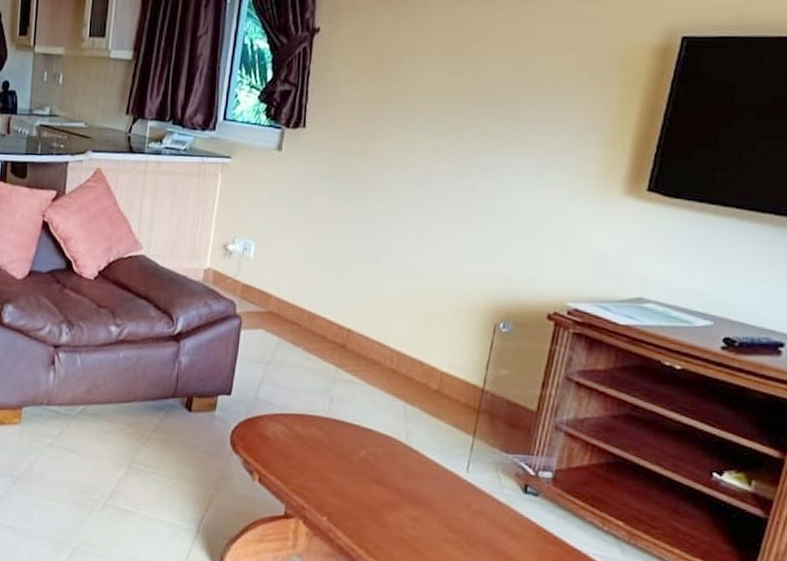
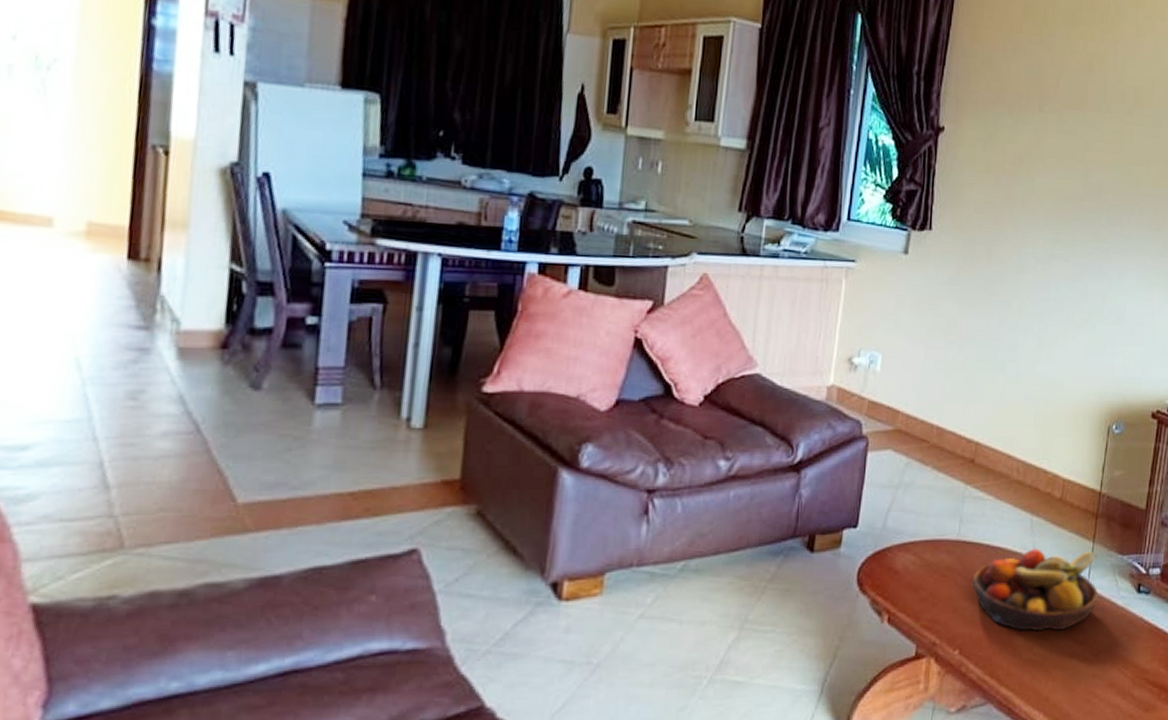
fruit bowl: none [342,435,477,517] -> present [972,548,1098,632]

